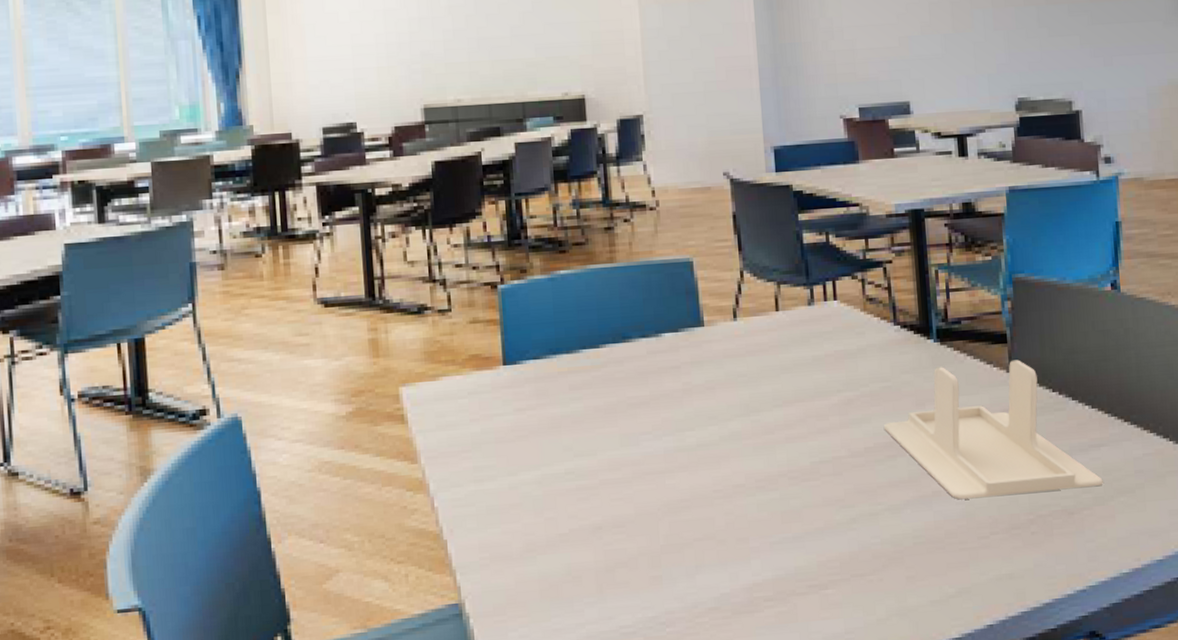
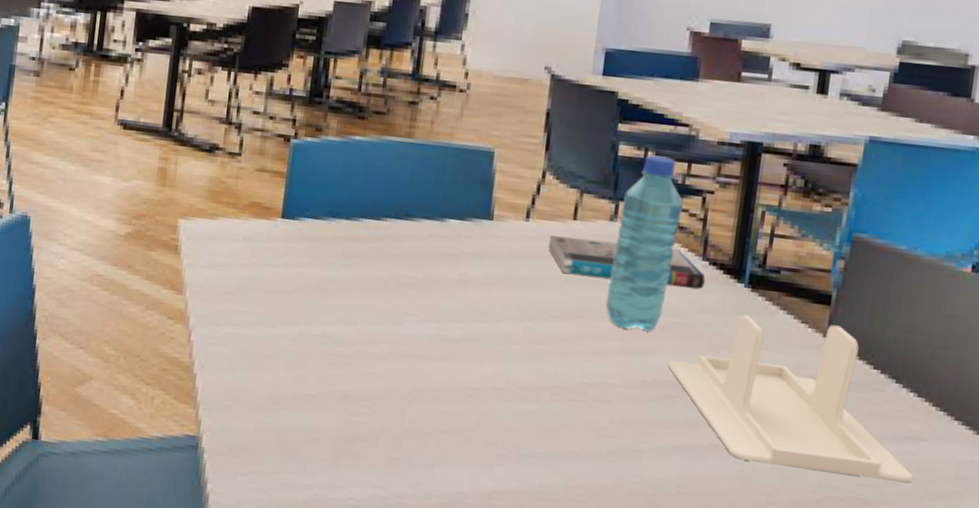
book: none [758,319,901,362] -> present [548,235,706,289]
water bottle: none [816,236,870,402] -> present [605,154,683,331]

